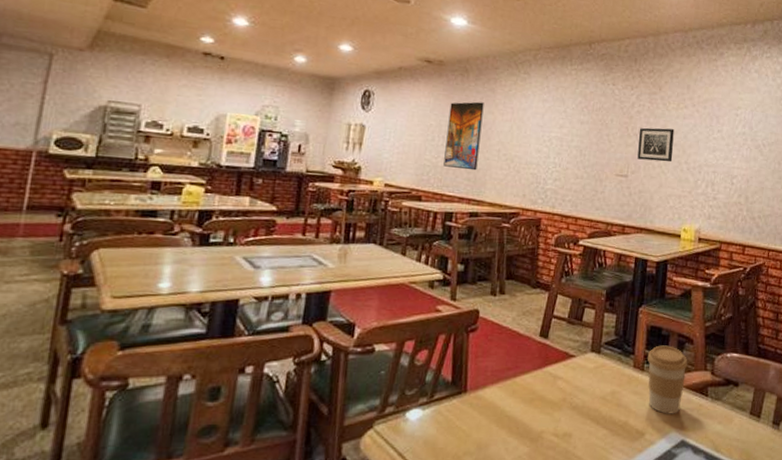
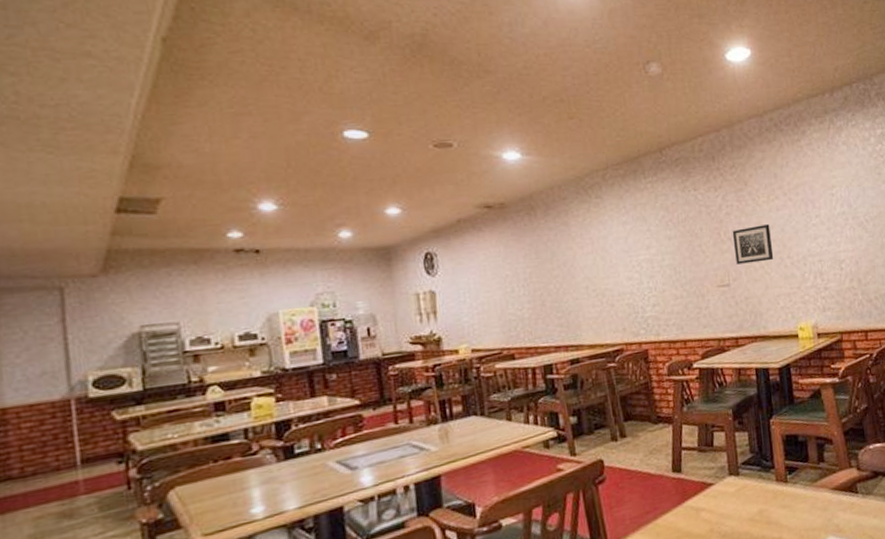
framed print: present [443,101,484,171] -> none [523,239,568,317]
coffee cup: present [647,345,688,414] -> none [788,451,832,521]

